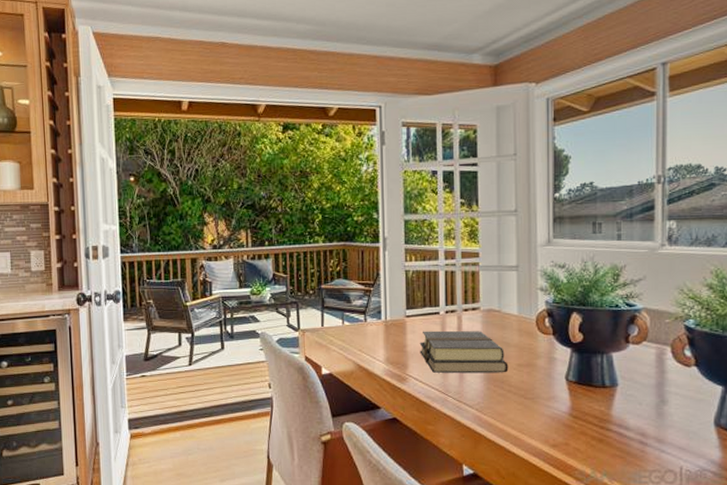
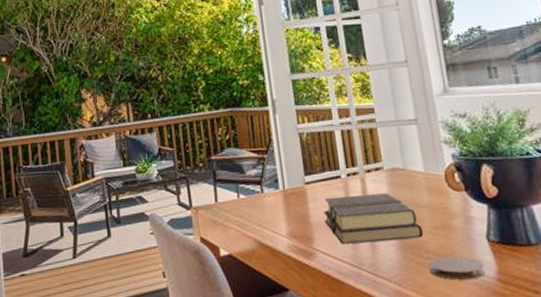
coaster: none [509,391,558,412] -> present [428,256,485,280]

